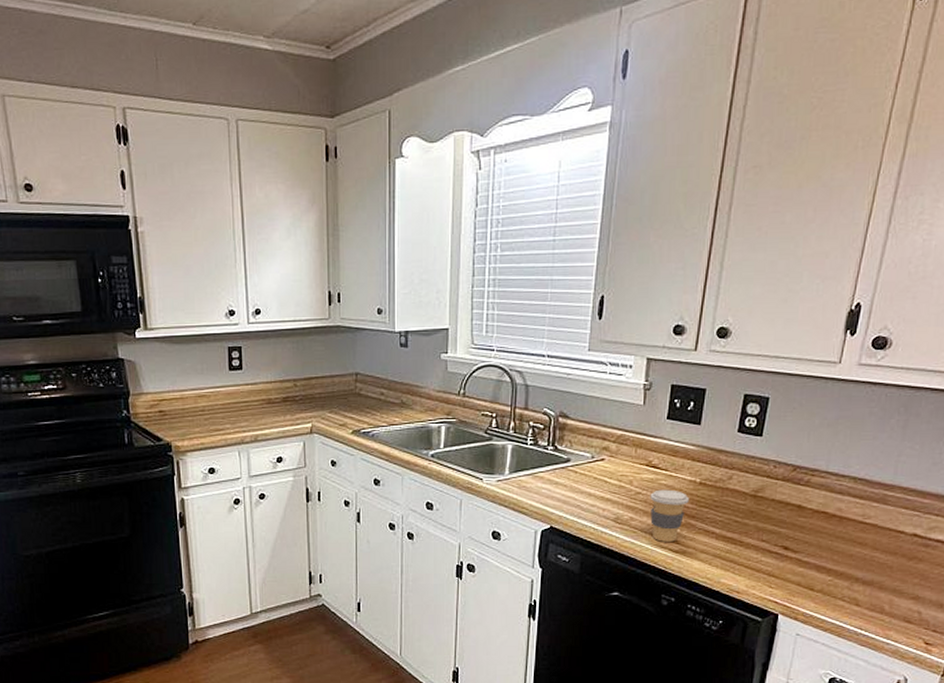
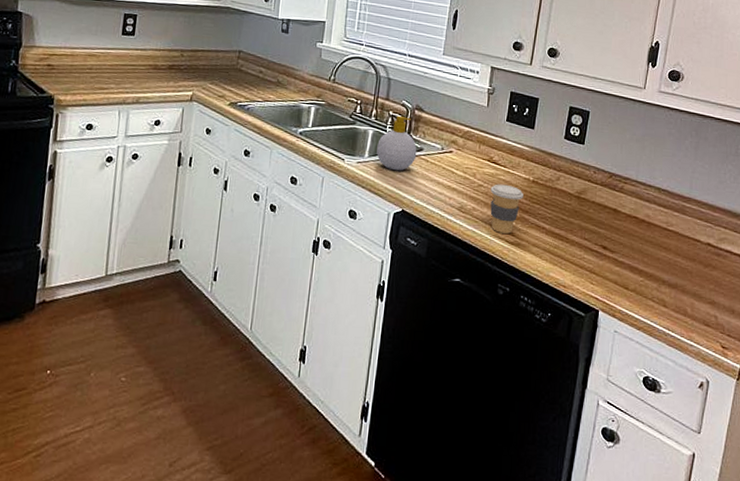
soap bottle: none [518,425,564,486] -> present [376,115,417,171]

